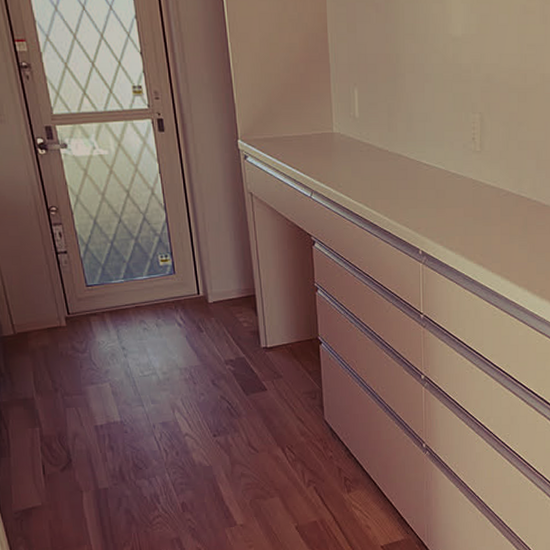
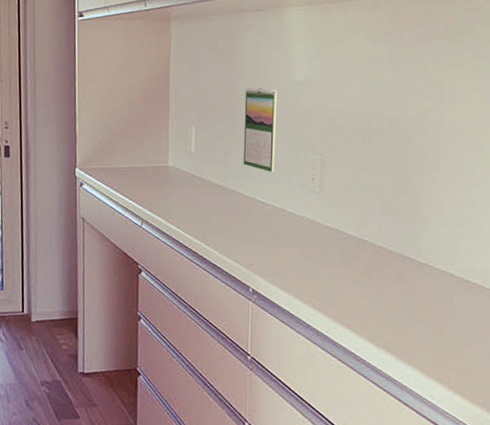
calendar: none [405,45,438,134] -> present [243,87,278,173]

